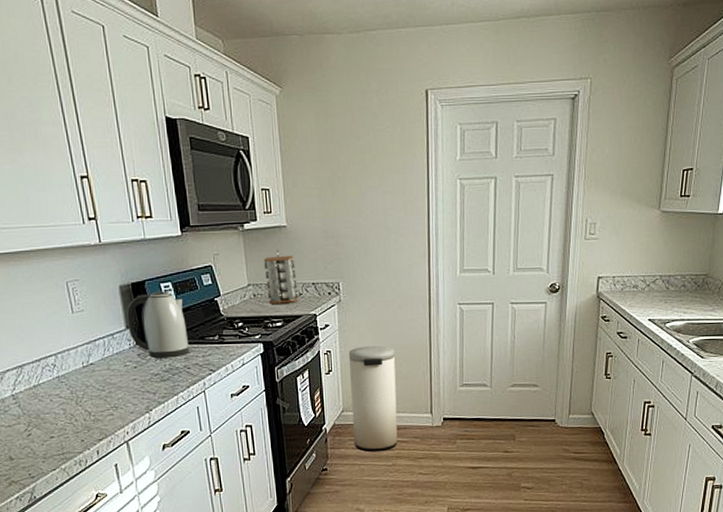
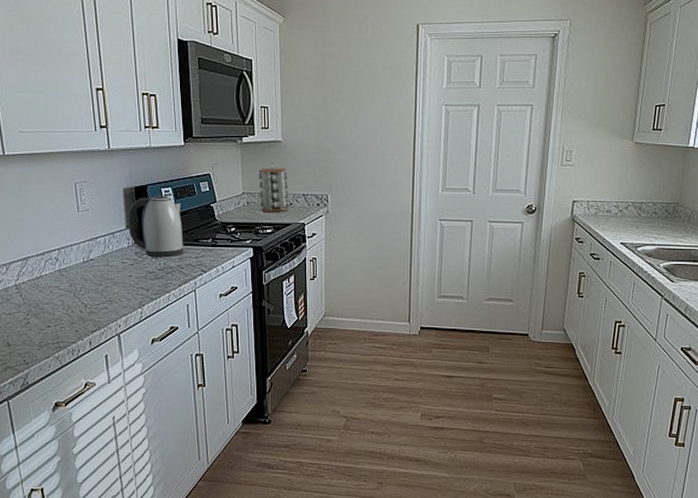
pedal bin: present [348,346,398,452] -> none [332,255,376,357]

